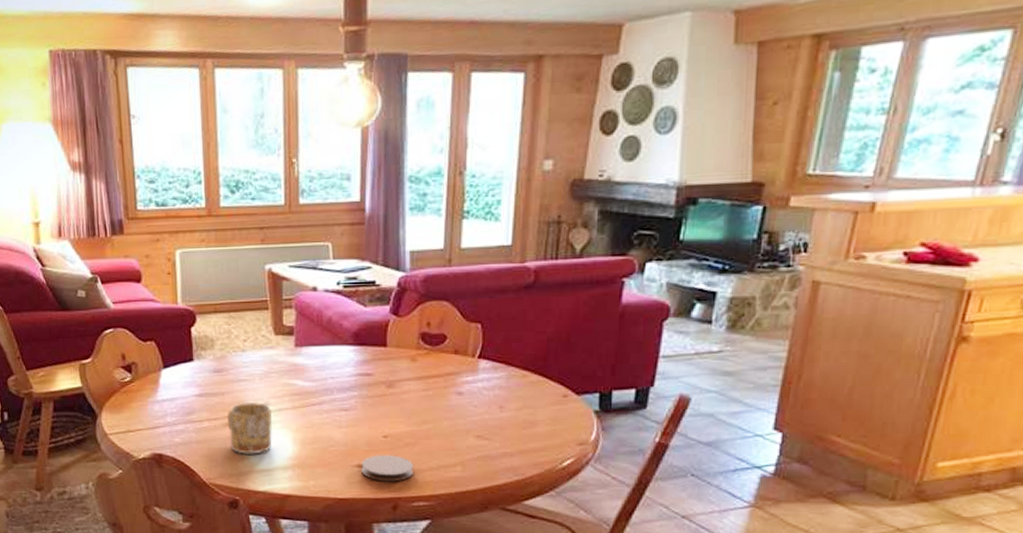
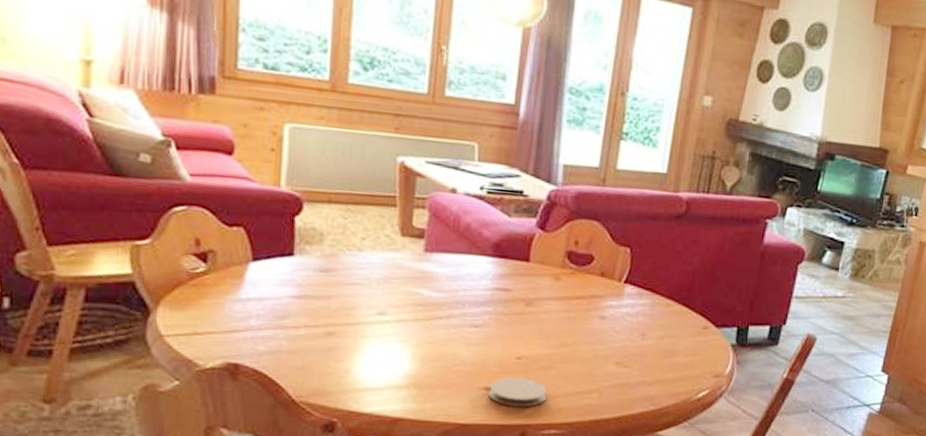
mug: present [227,401,273,454] -> none [330,309,389,370]

